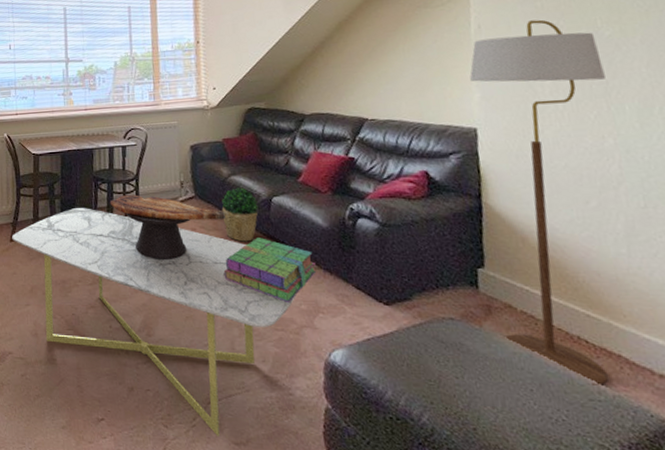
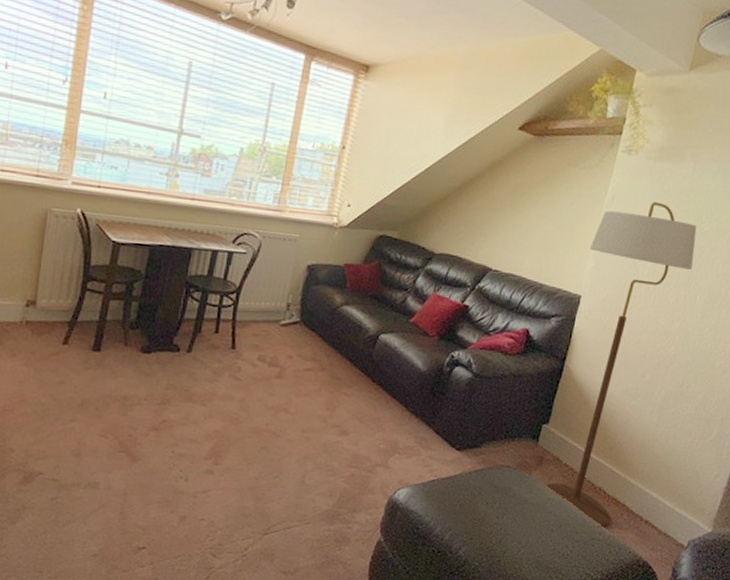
coffee table: present [12,208,296,437] -> none [66,315,378,566]
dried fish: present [109,195,226,261] -> none [199,308,328,387]
potted plant: present [221,187,258,242] -> none [323,319,364,377]
stack of books: present [223,237,317,302] -> none [310,373,405,441]

